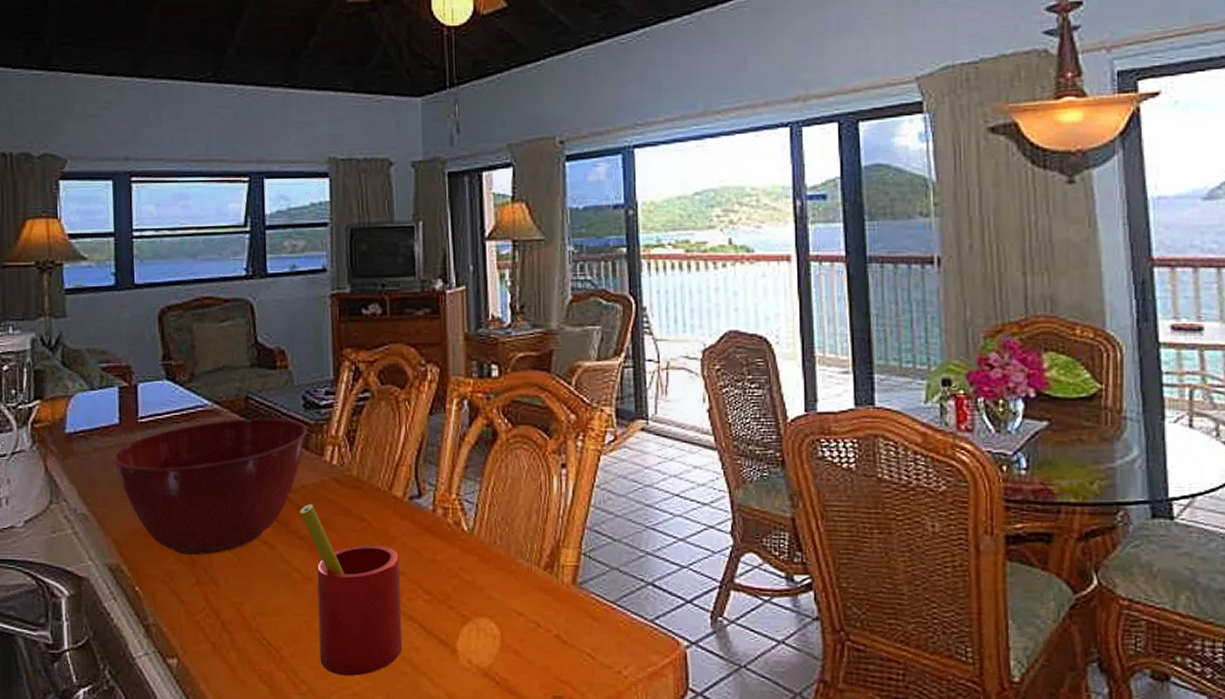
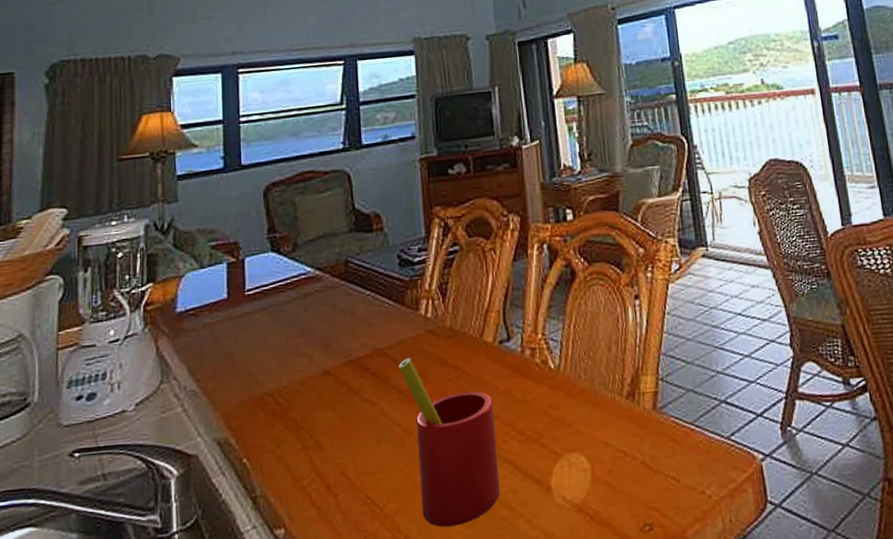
mixing bowl: present [112,417,308,556] -> none [220,278,403,421]

